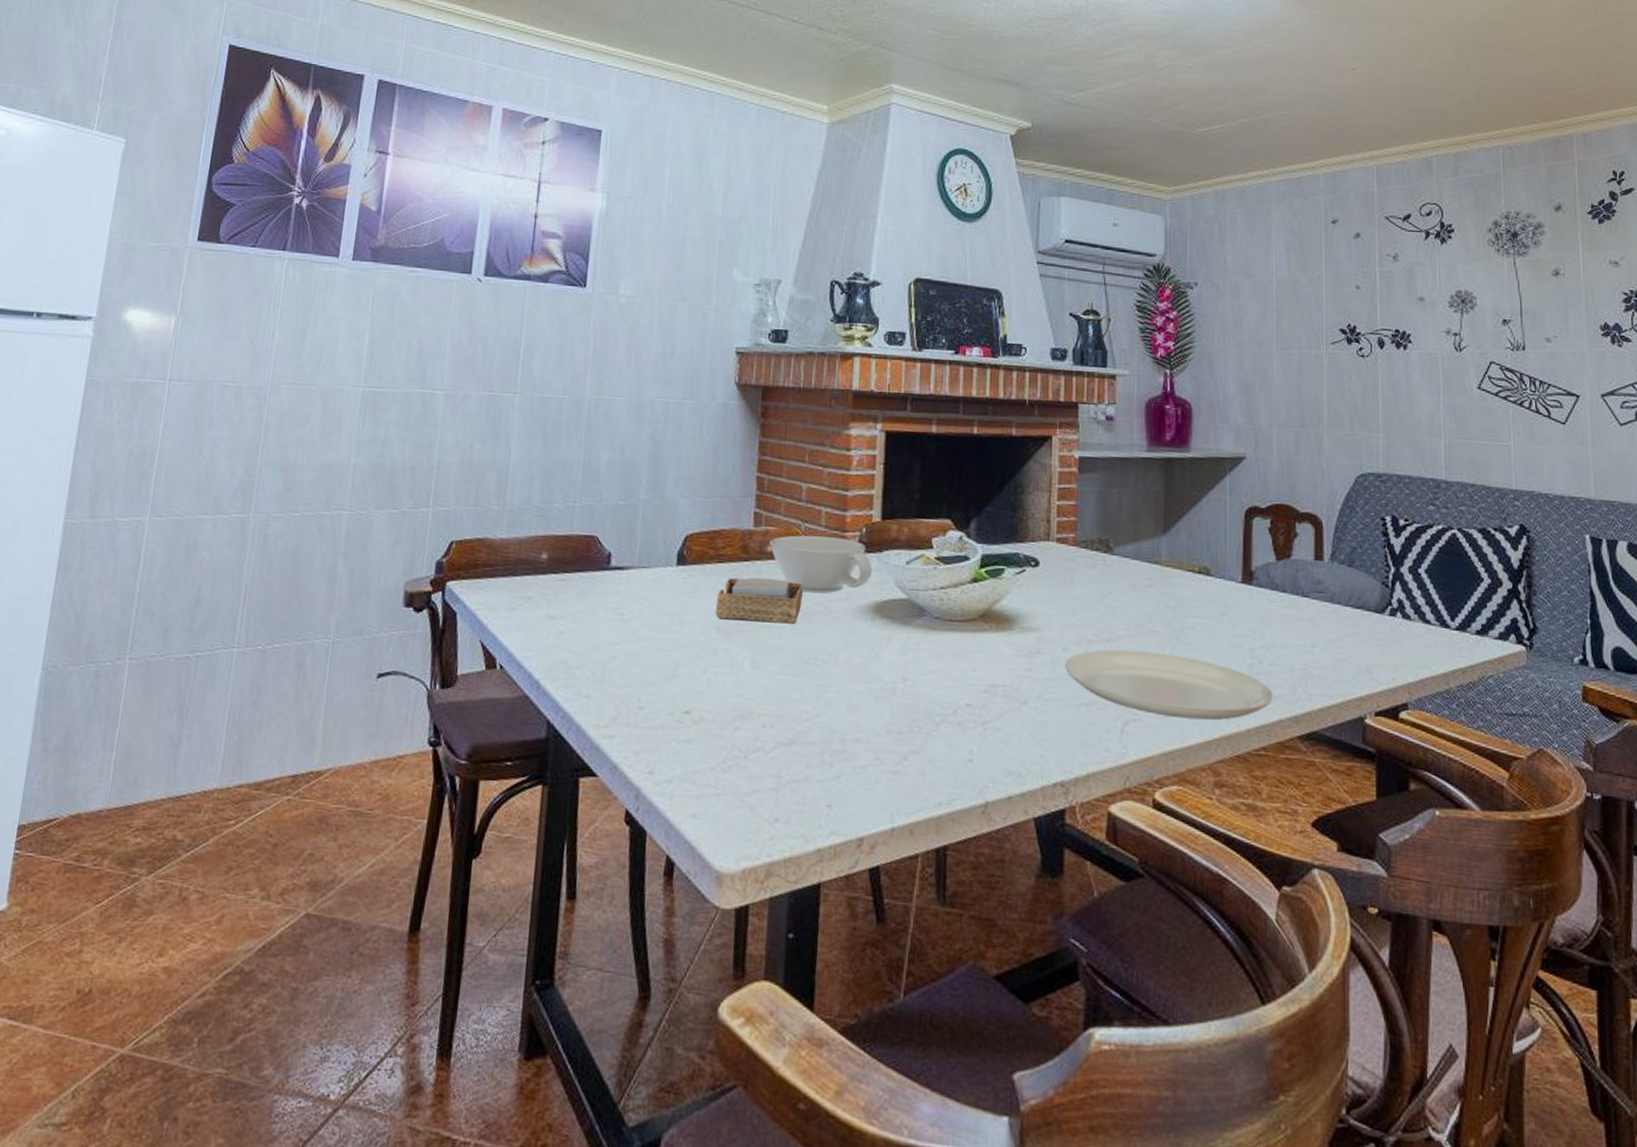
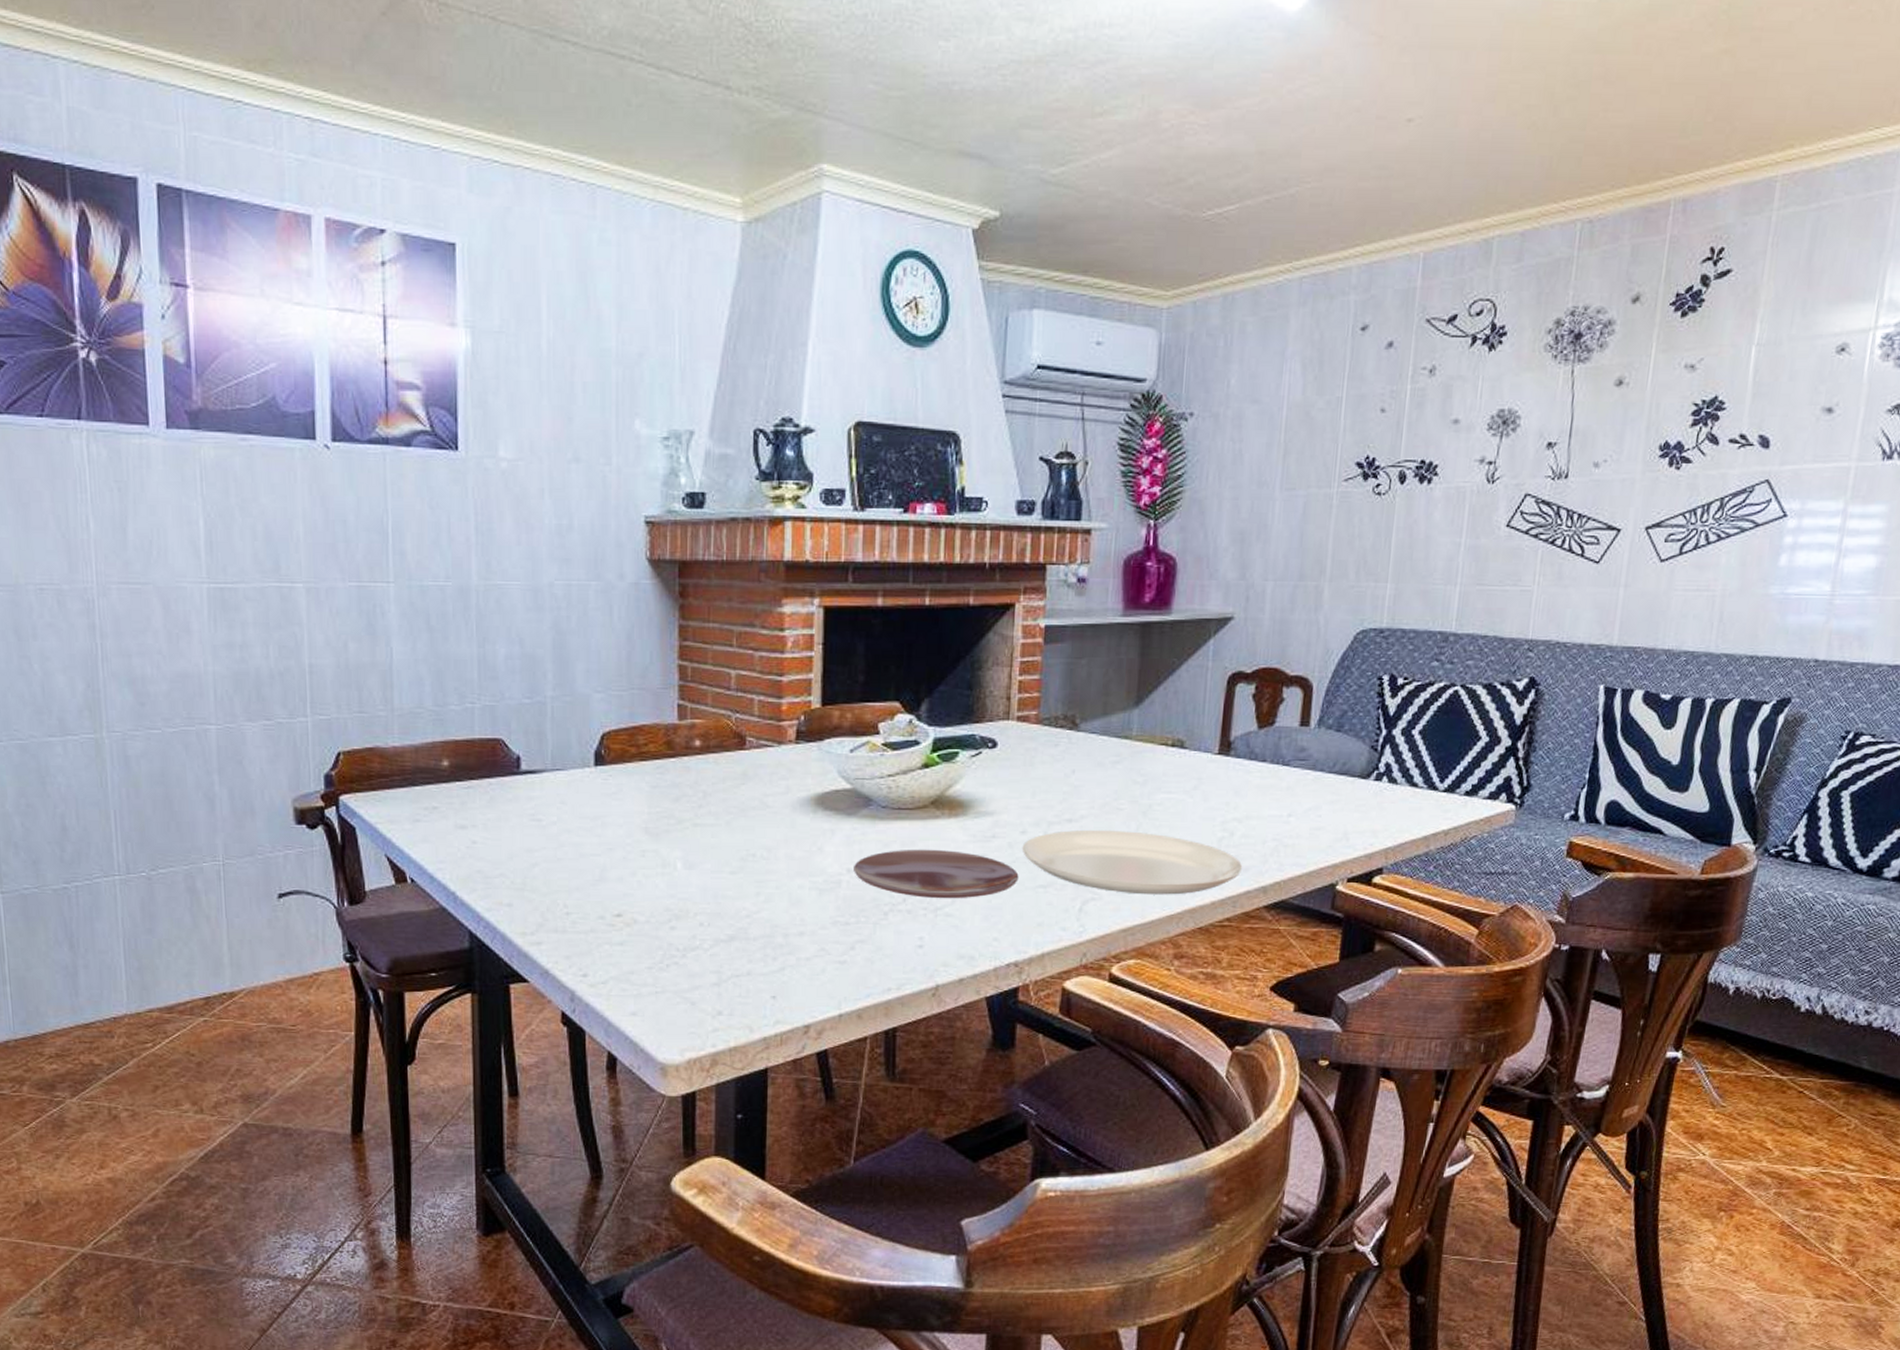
napkin holder: present [715,577,803,624] -> none [641,775,737,821]
cup: present [769,535,873,594] -> none [697,726,813,788]
plate: none [908,660,1062,713] -> present [854,849,1019,899]

